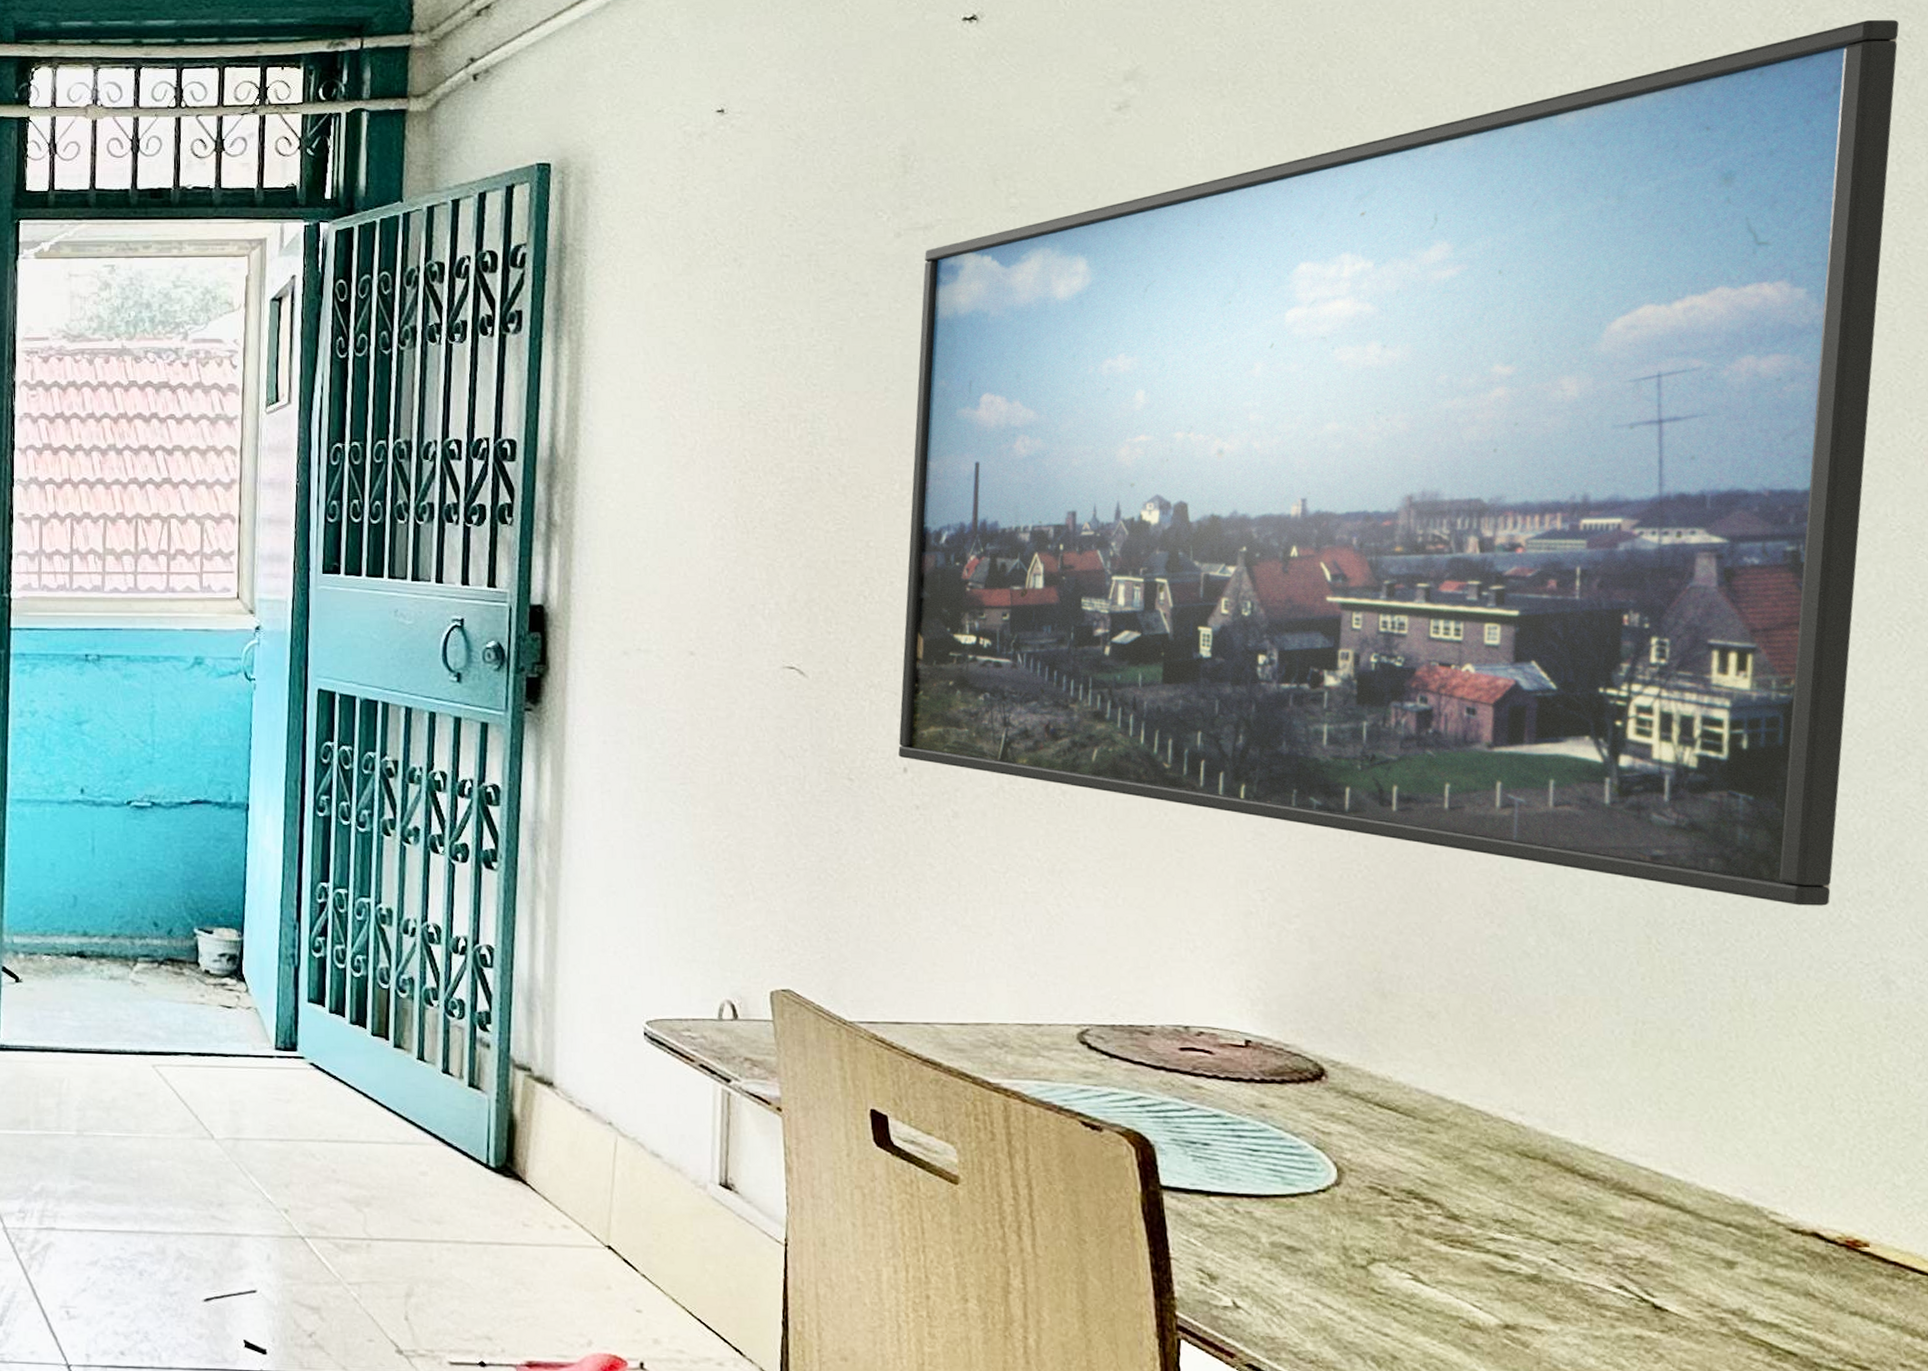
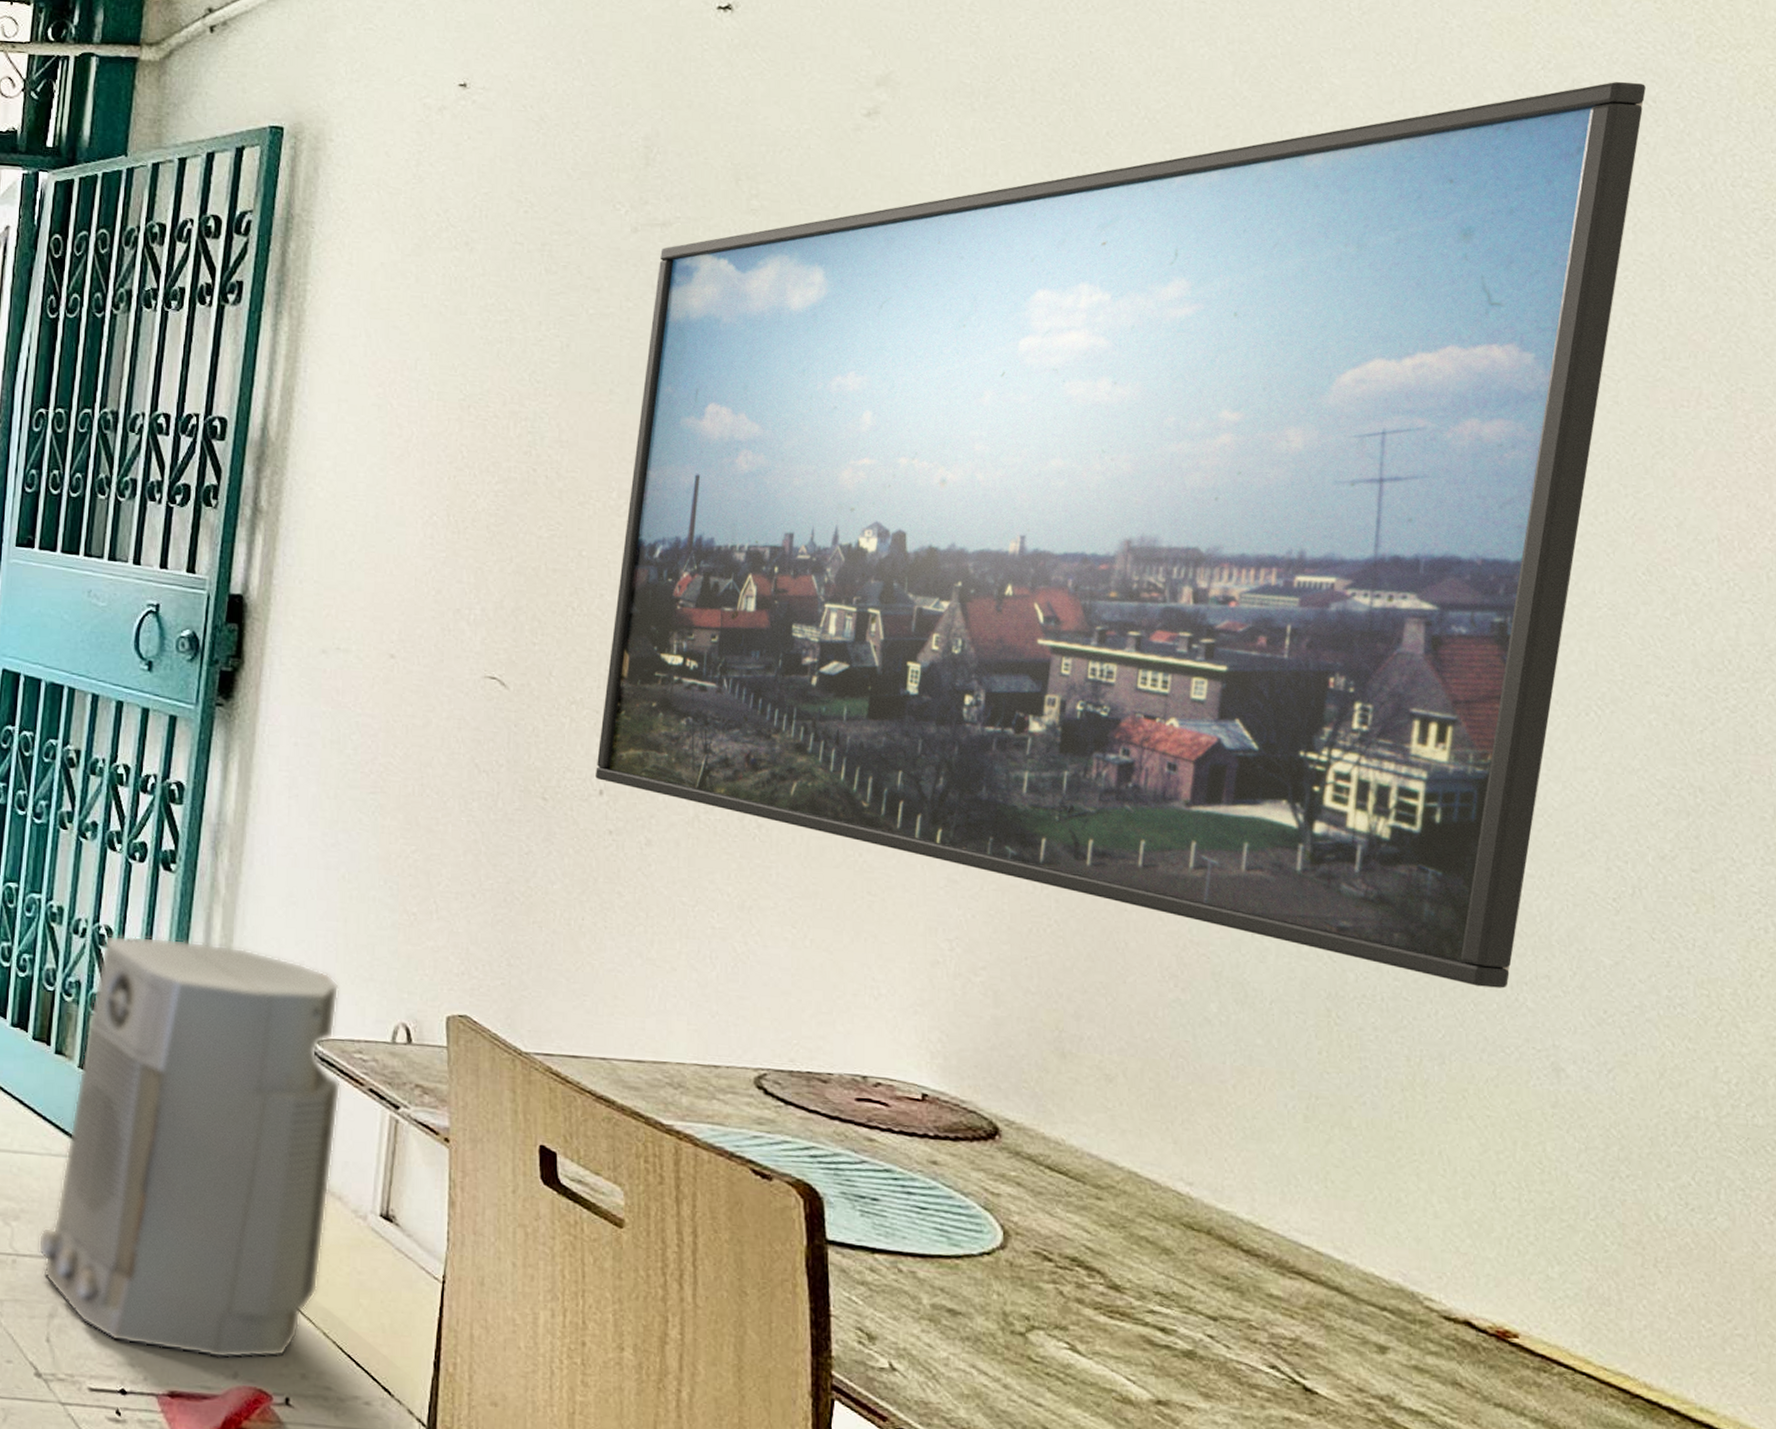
air purifier: none [390,932,672,1328] -> present [38,935,341,1359]

